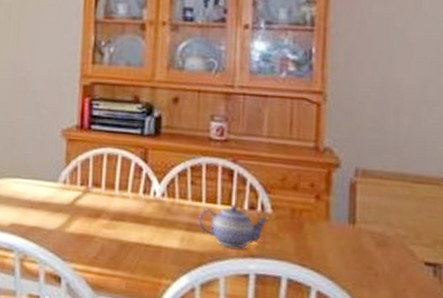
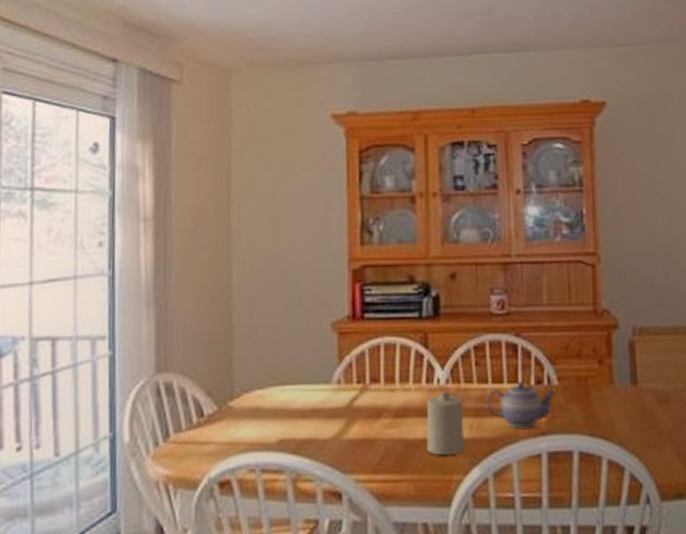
candle: none [140,203,177,261] -> present [426,391,466,455]

